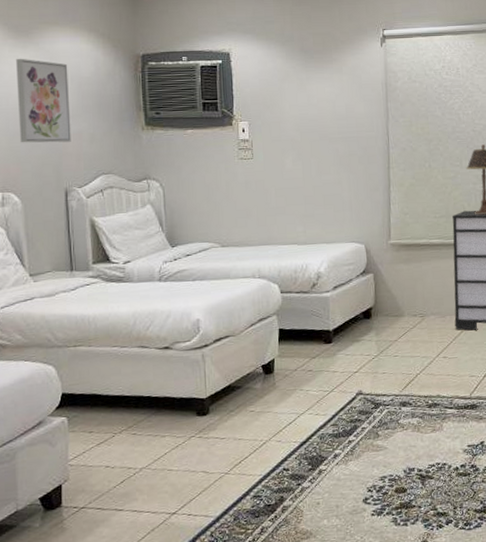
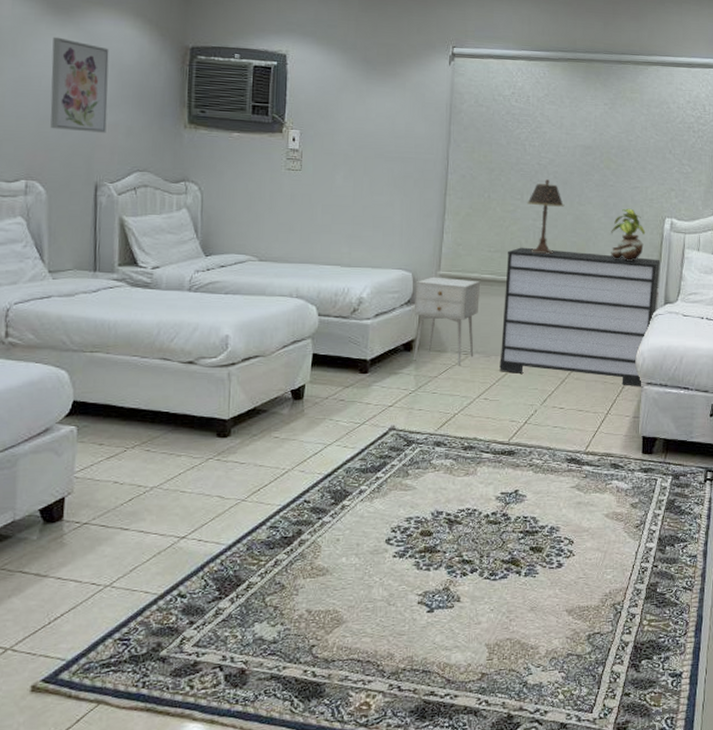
nightstand: none [368,246,430,328] -> present [413,276,480,366]

